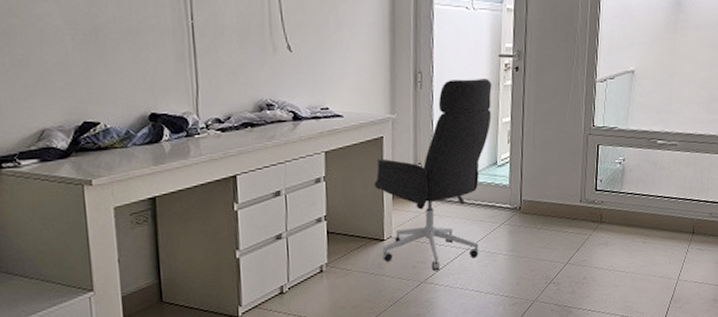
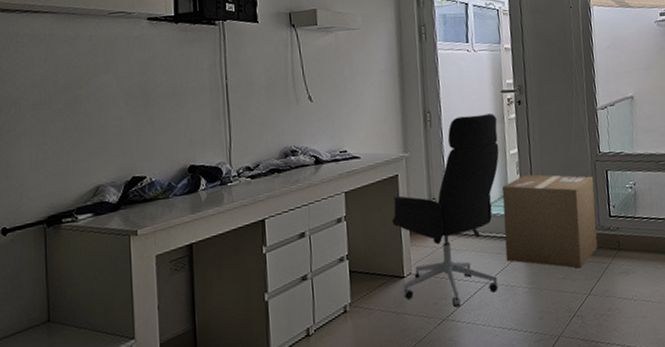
cardboard box: none [489,144,585,239] -> present [502,174,598,269]

